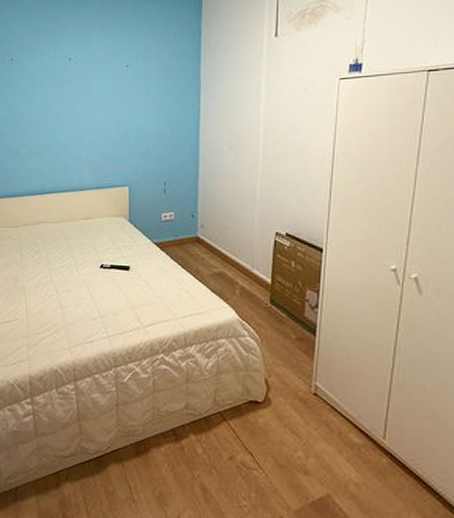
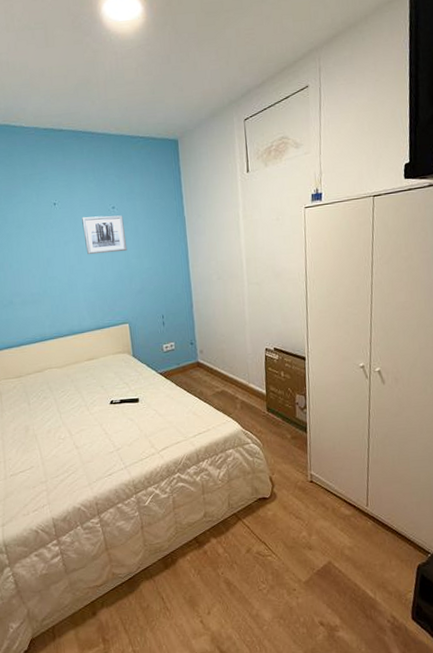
wall art: none [94,73,137,112] -> present [82,215,127,255]

